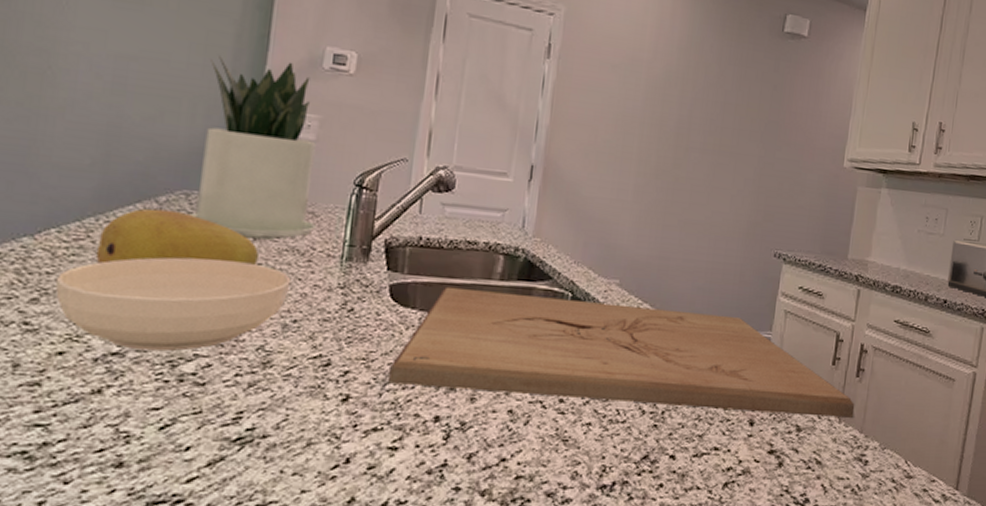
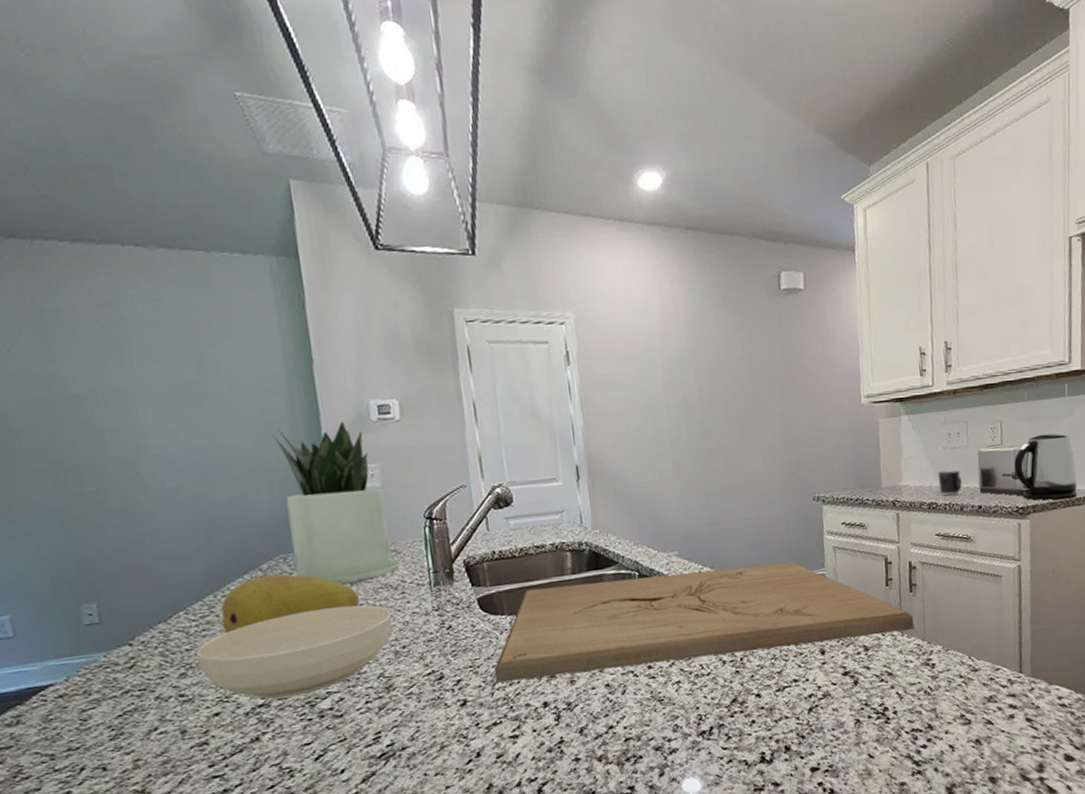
mug: none [907,254,932,283] -> present [938,469,962,496]

